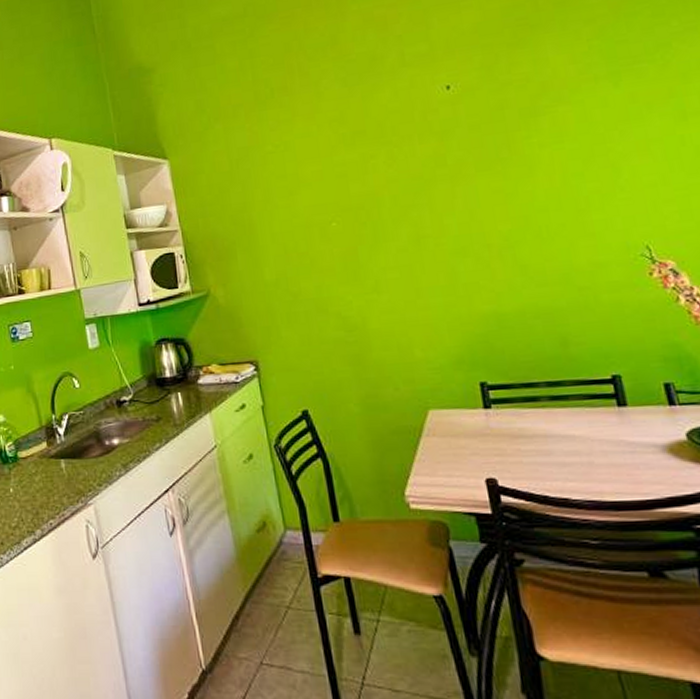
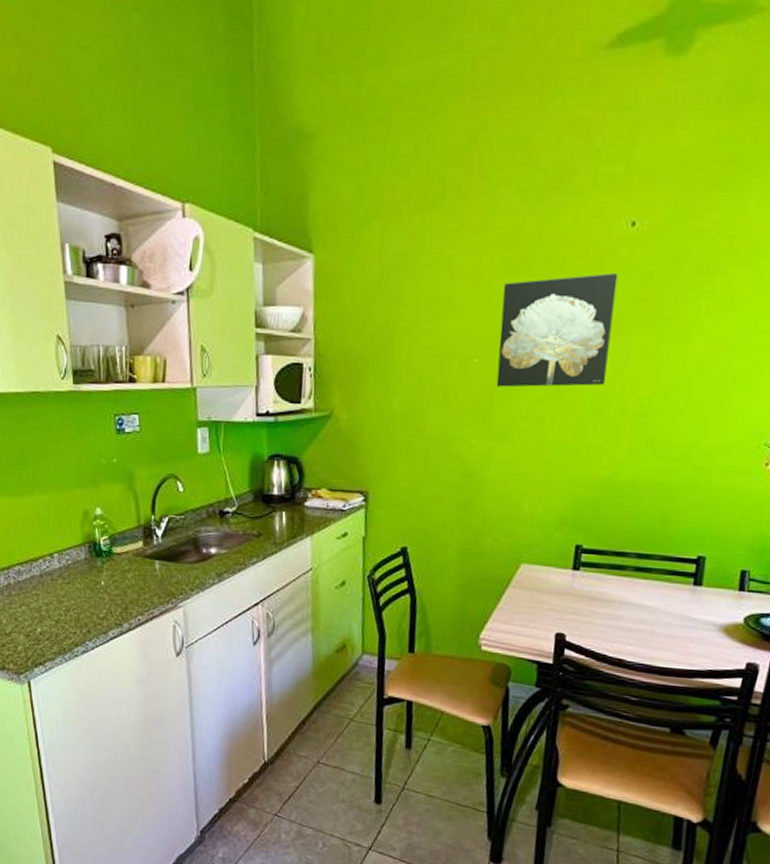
wall art: none [343,130,463,244] -> present [496,273,618,388]

